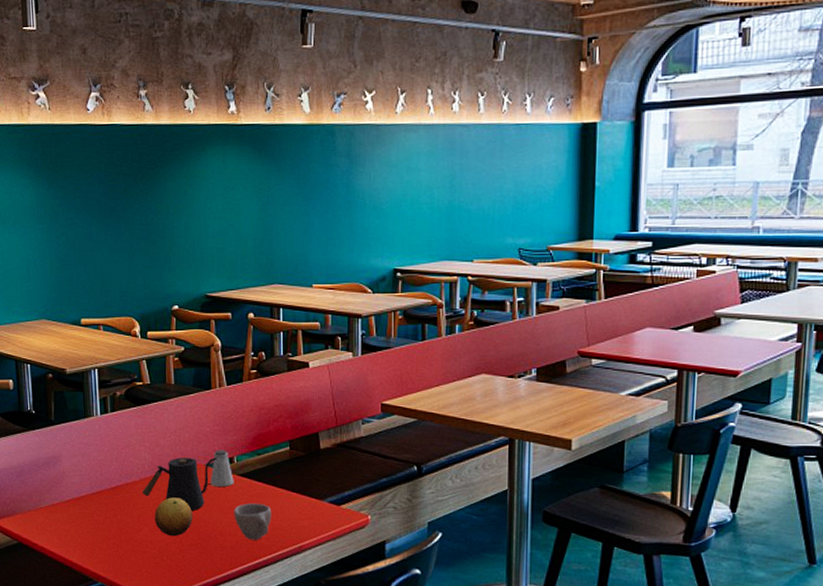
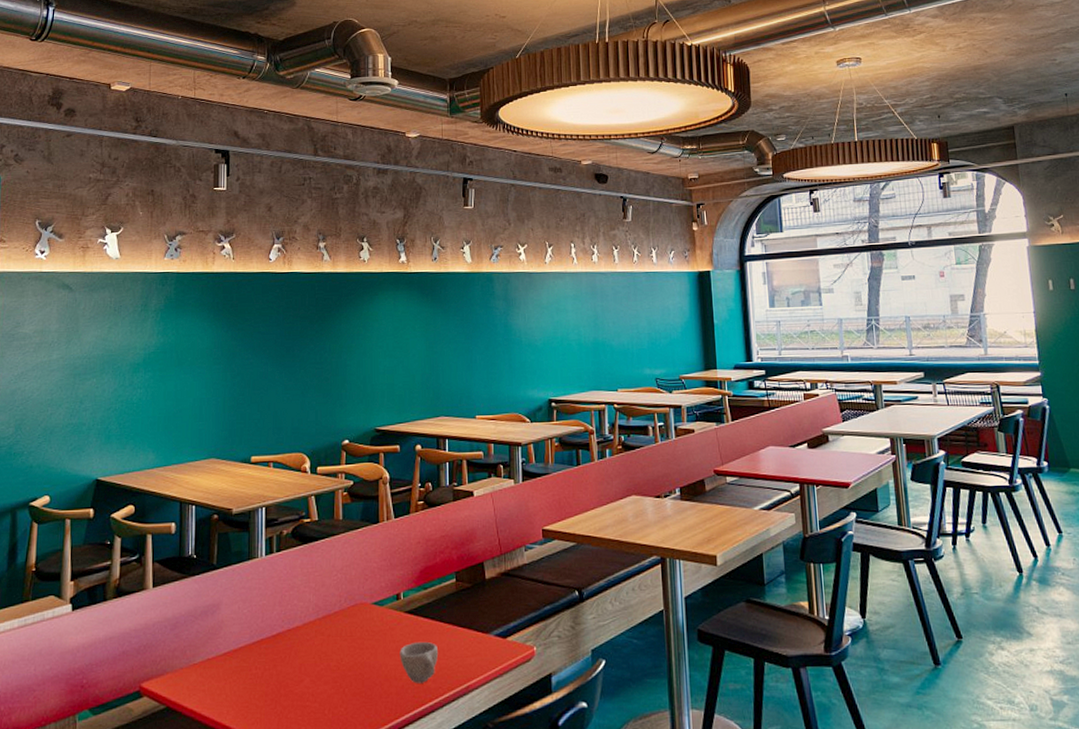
kettle: present [142,457,218,510] -> none [304,594,385,655]
fruit: present [155,497,193,537] -> none [317,641,358,686]
saltshaker: present [210,450,234,488] -> none [376,586,401,627]

